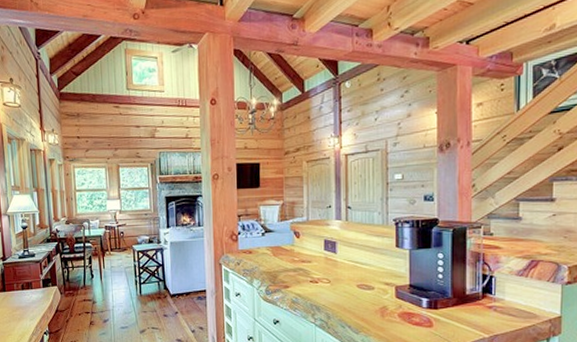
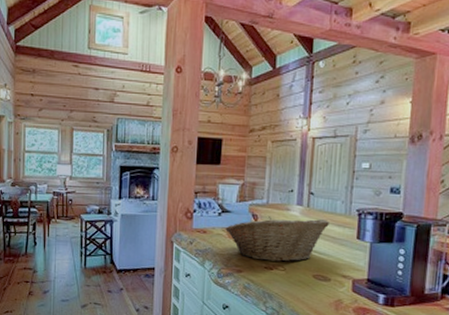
fruit basket: none [270,231,369,276] -> present [225,217,330,263]

